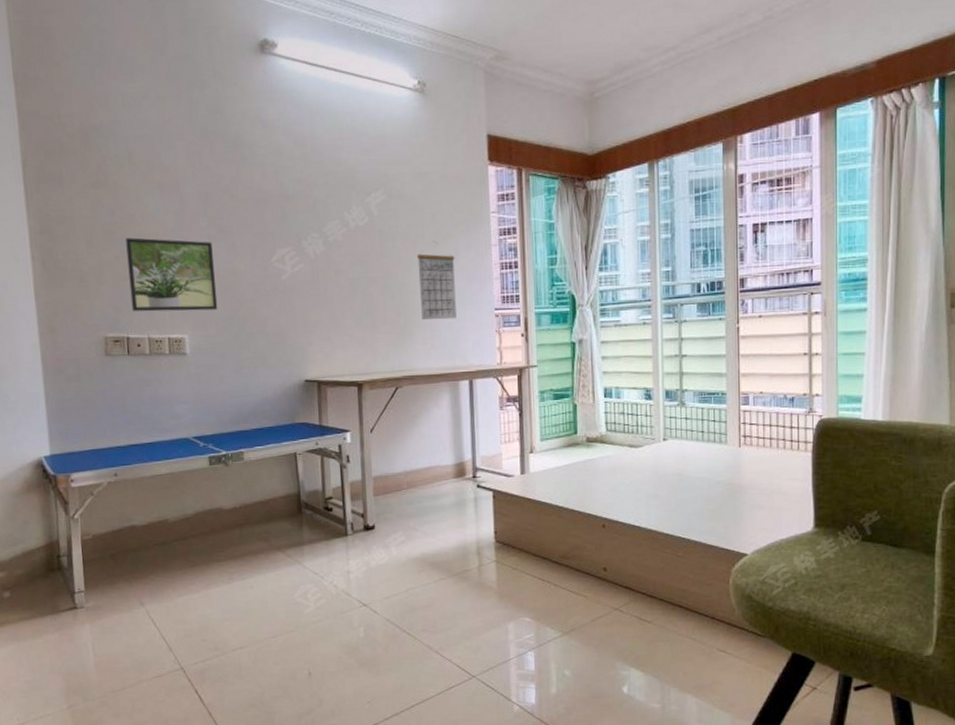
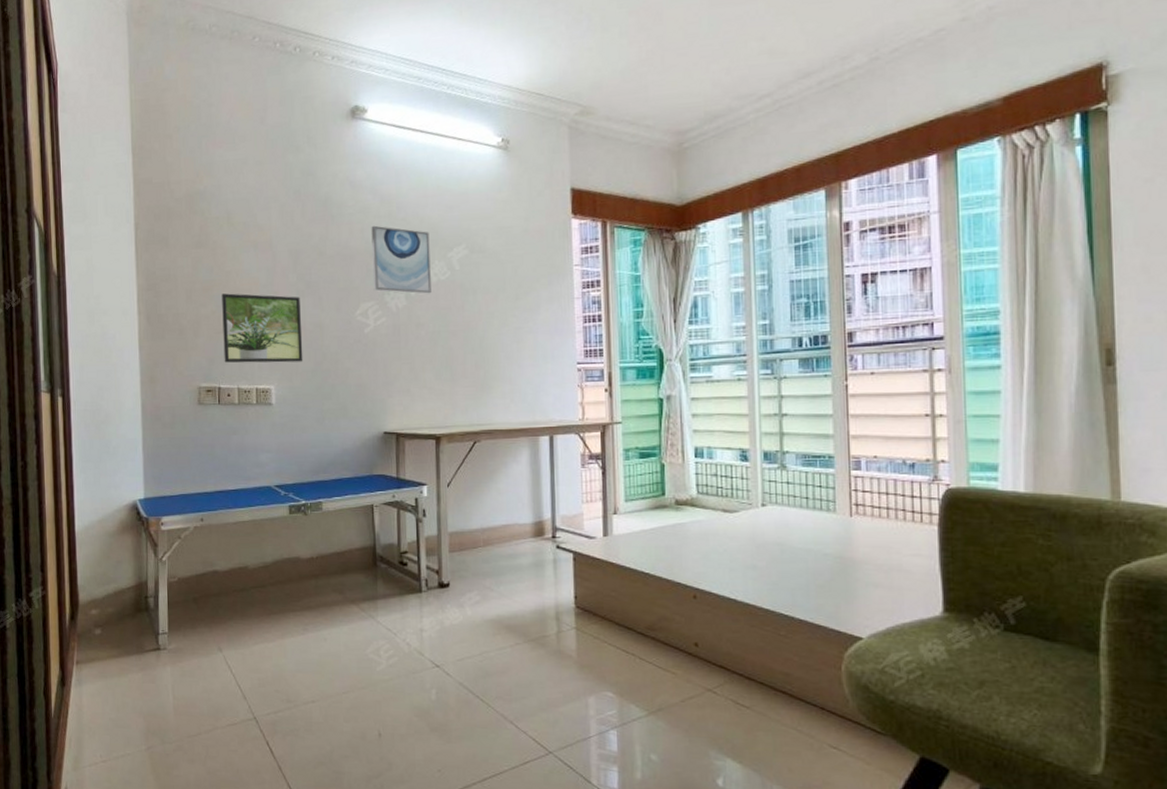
wall art: none [285,168,350,240] -> present [371,225,431,294]
calendar: present [416,241,457,320] -> none [497,294,537,374]

